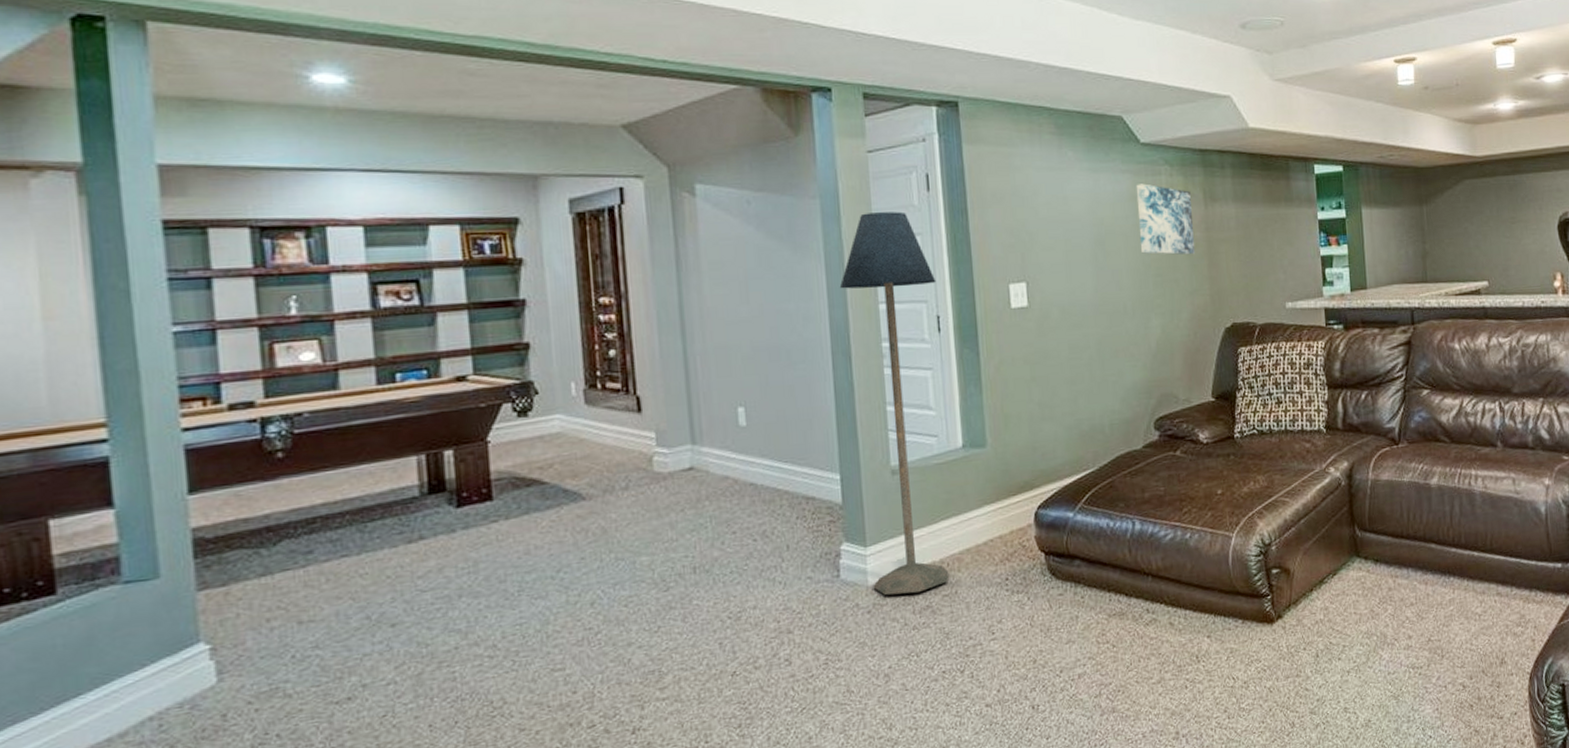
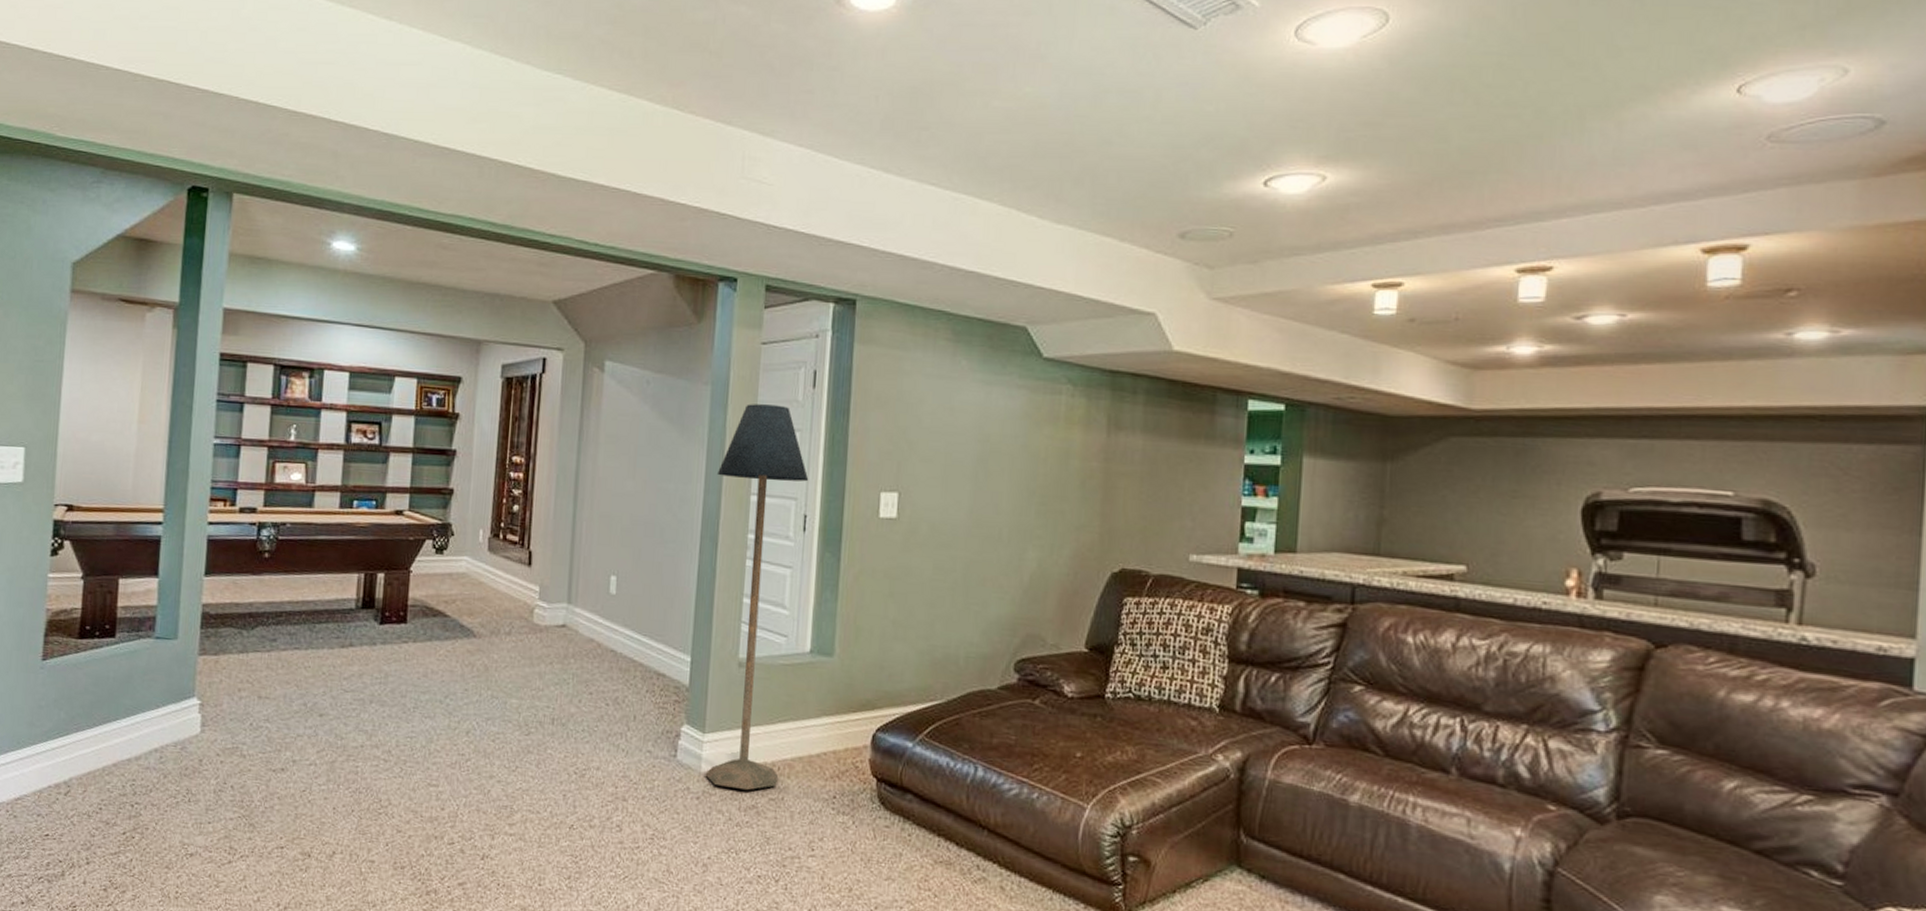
wall art: present [1136,183,1195,255] -> none [1026,402,1092,486]

